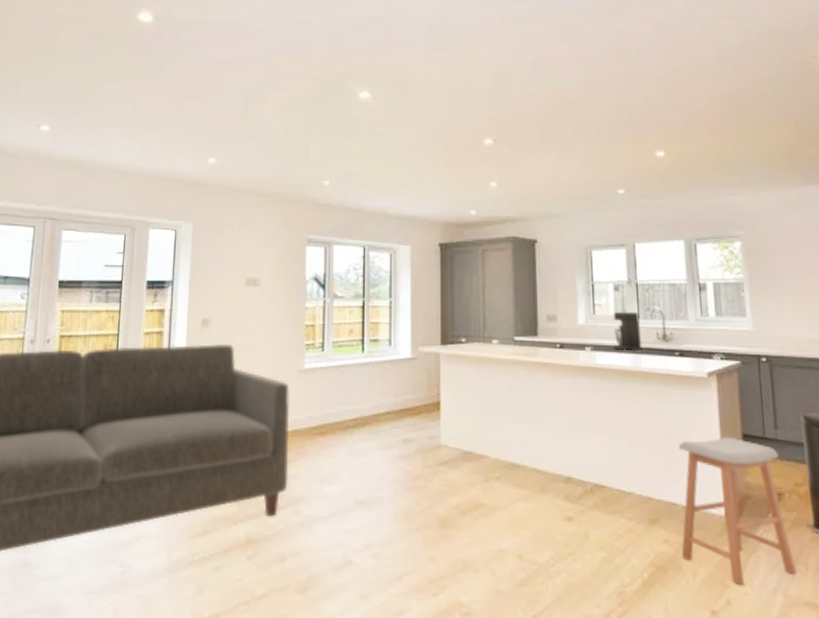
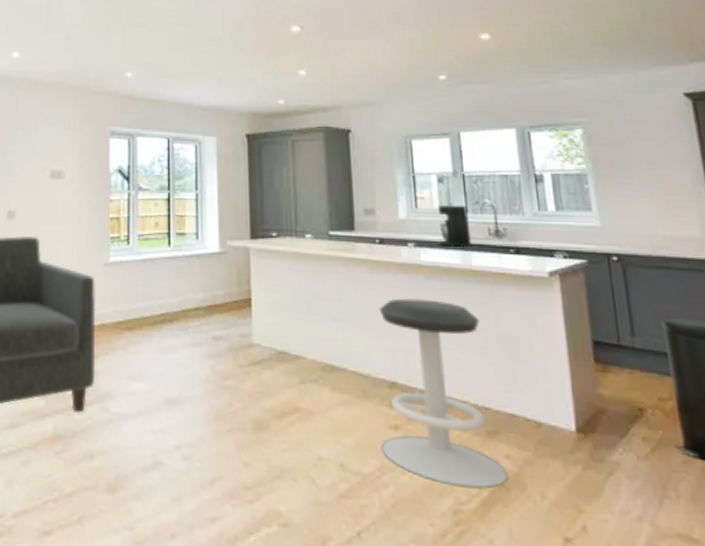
bar stool: none [556,399,667,571] -> present [379,298,509,489]
stool: present [678,436,797,585] -> none [517,343,666,510]

